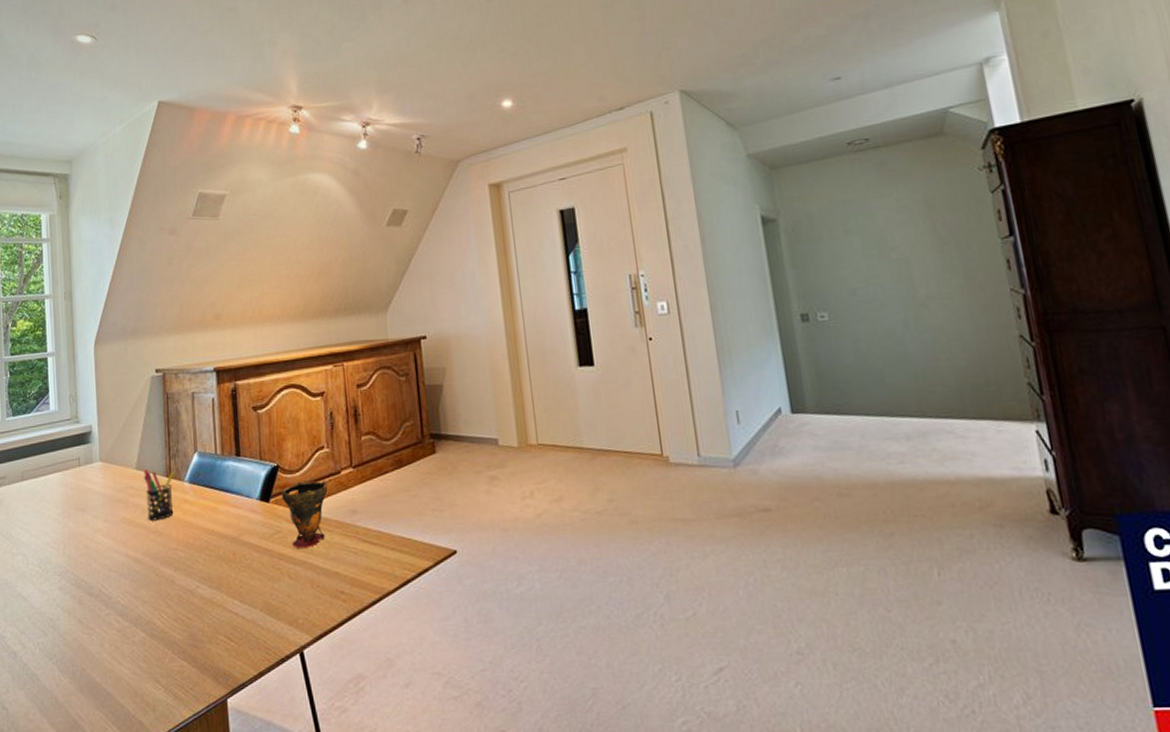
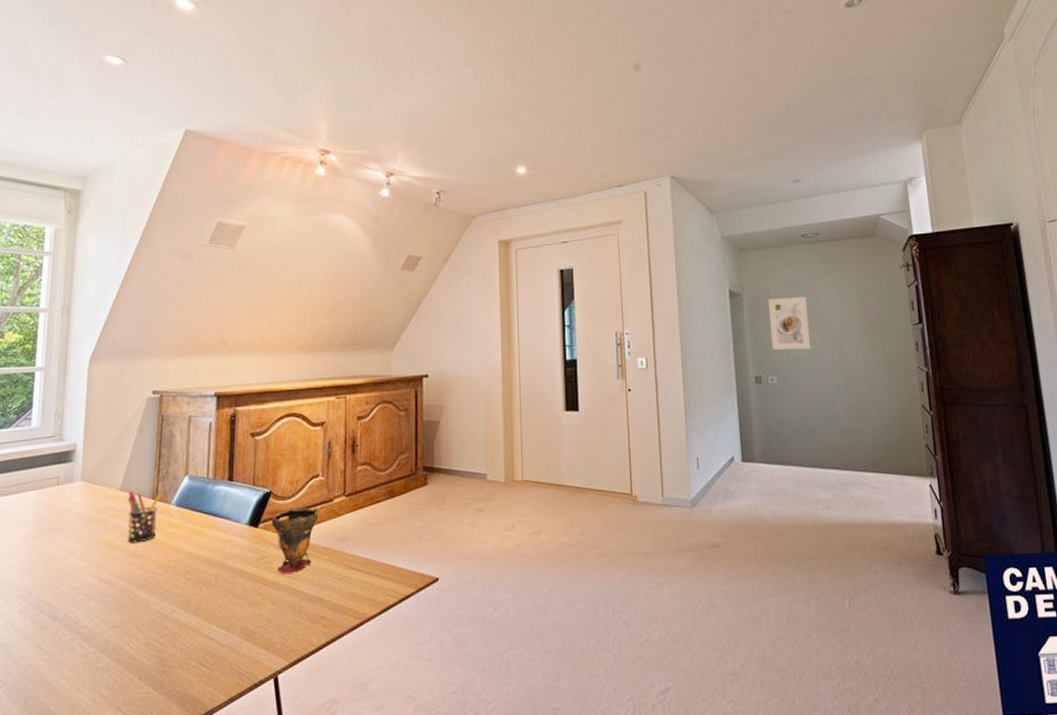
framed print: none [811,216,869,282] -> present [768,297,811,350]

